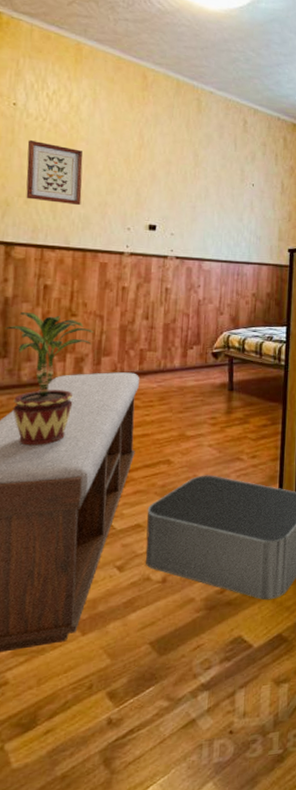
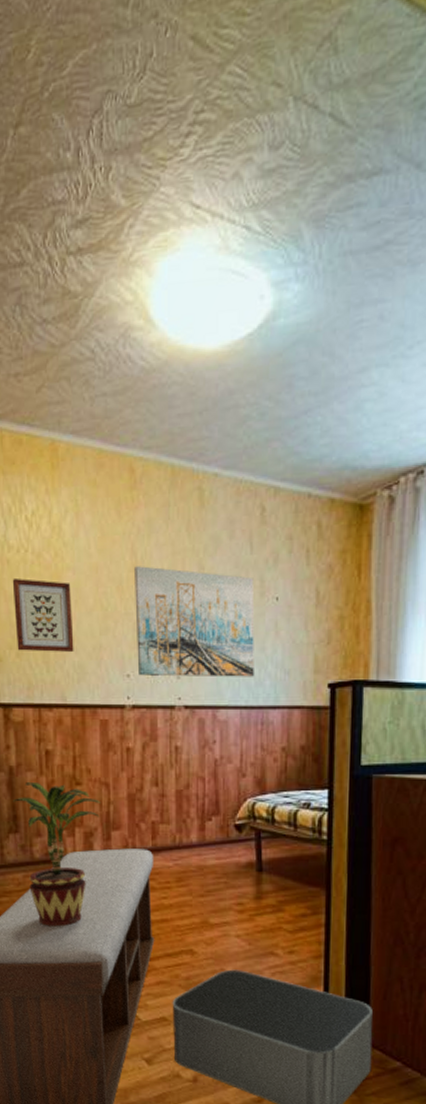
wall art: none [137,146,236,239] -> present [135,566,255,677]

